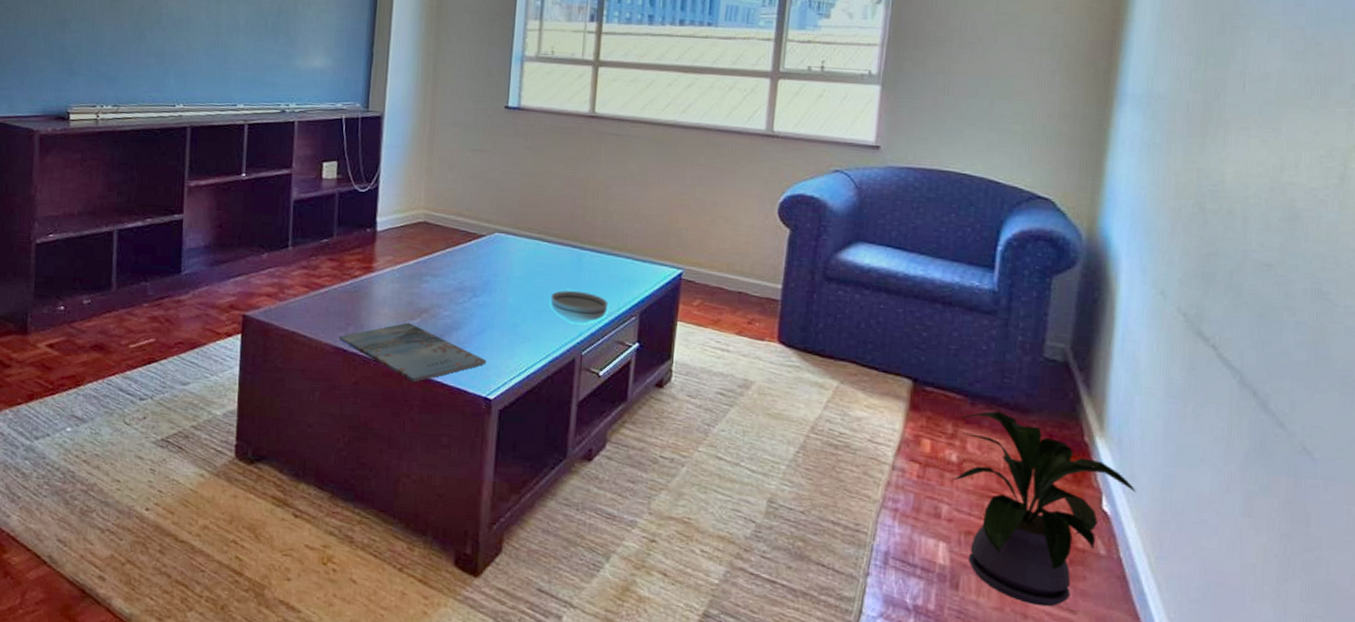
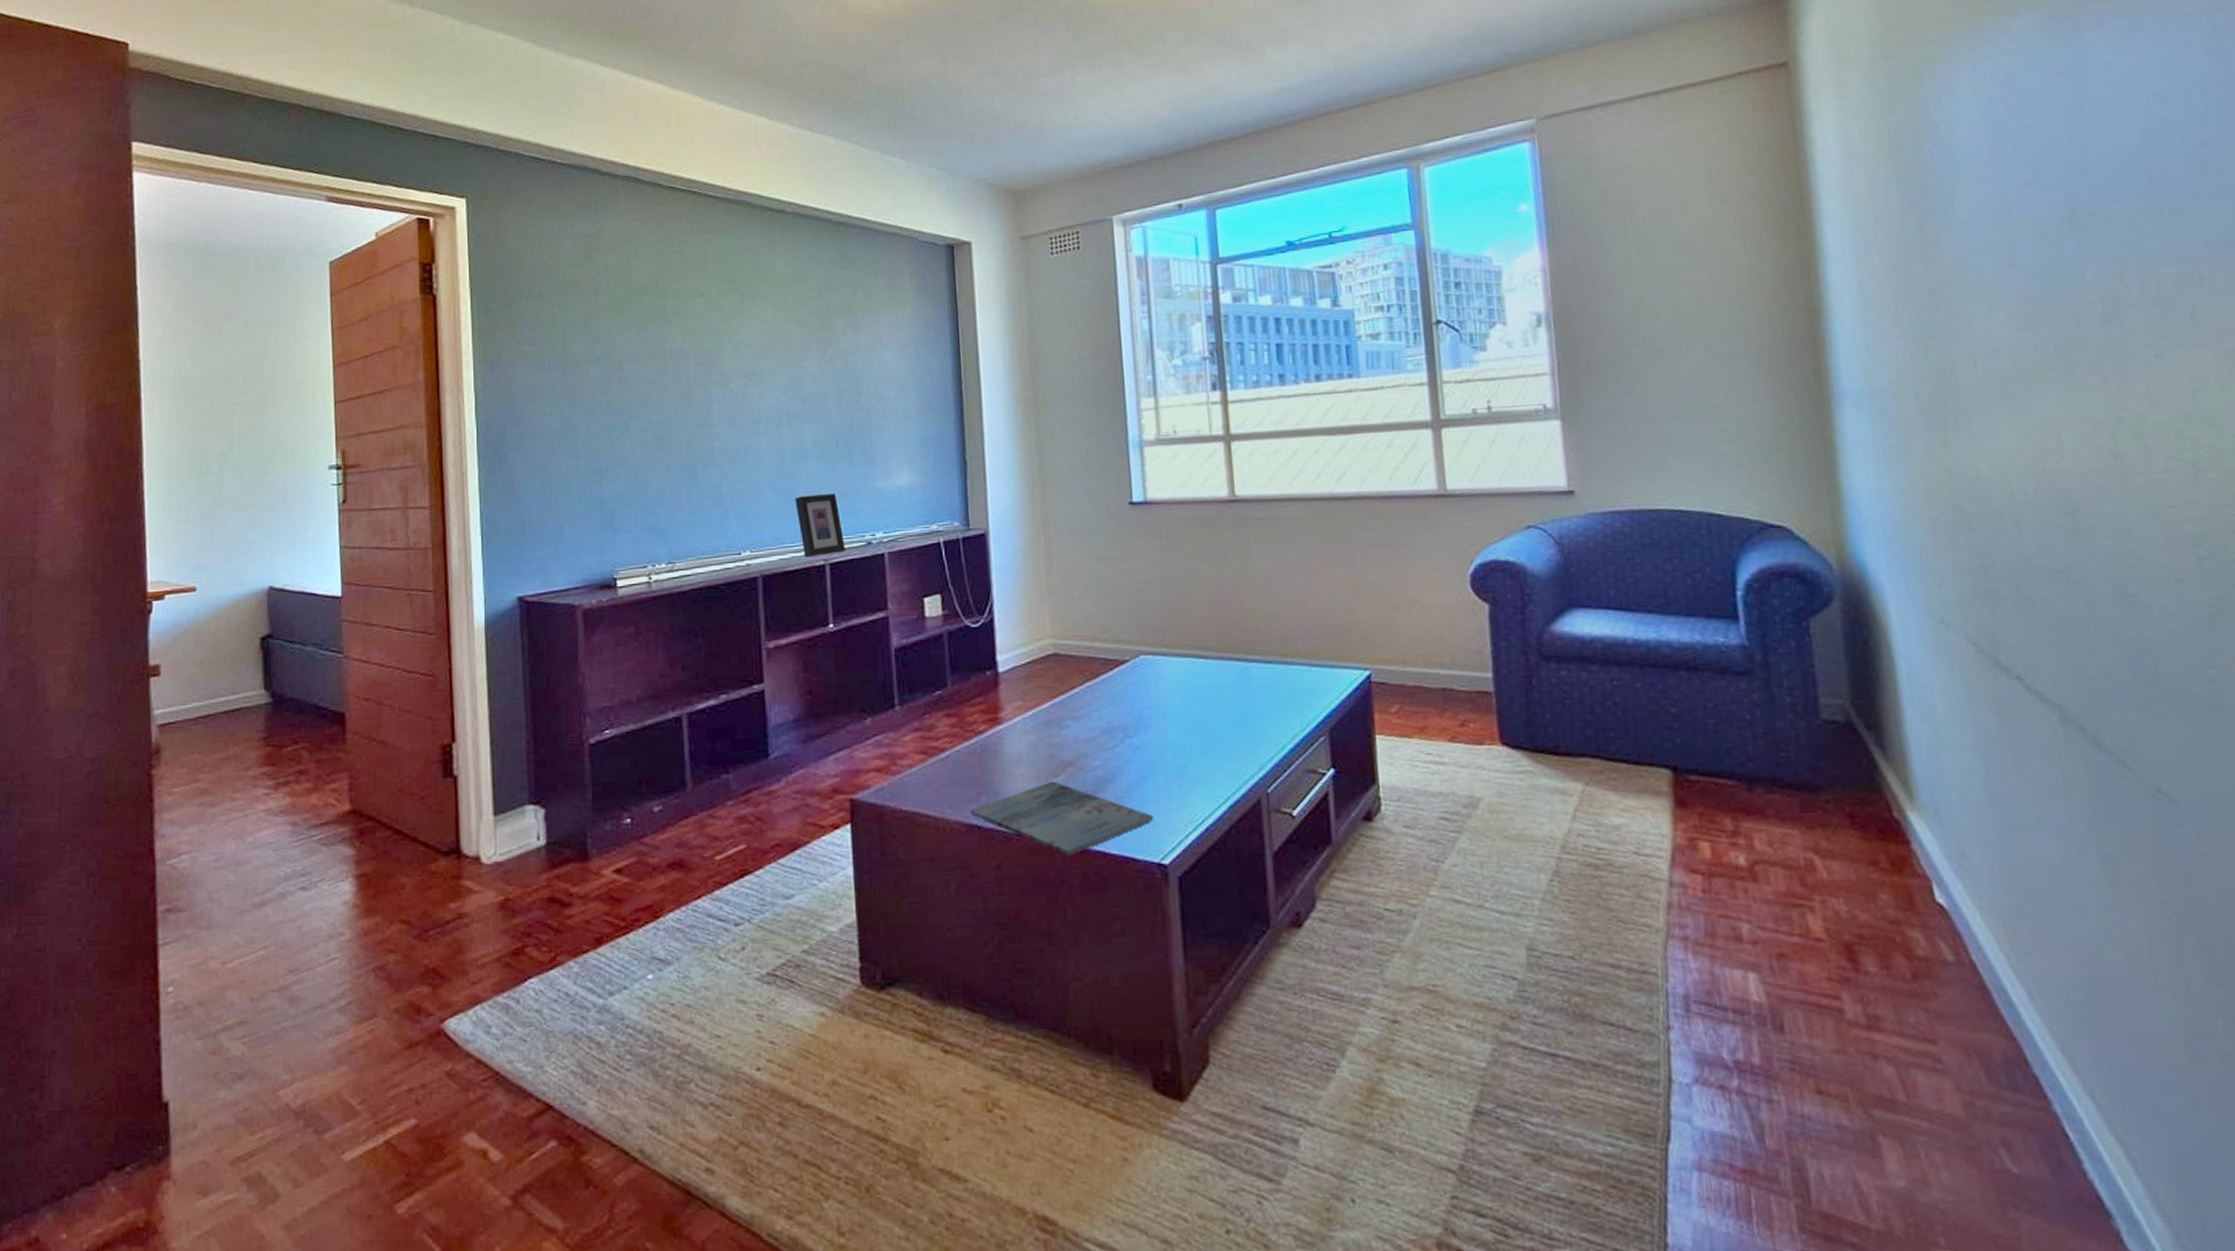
picture frame: none [225,64,263,117] -> present [795,493,846,557]
bowl: present [550,290,609,324] -> none [1218,713,1290,754]
house plant: present [953,410,1137,607] -> none [1740,793,1973,1040]

